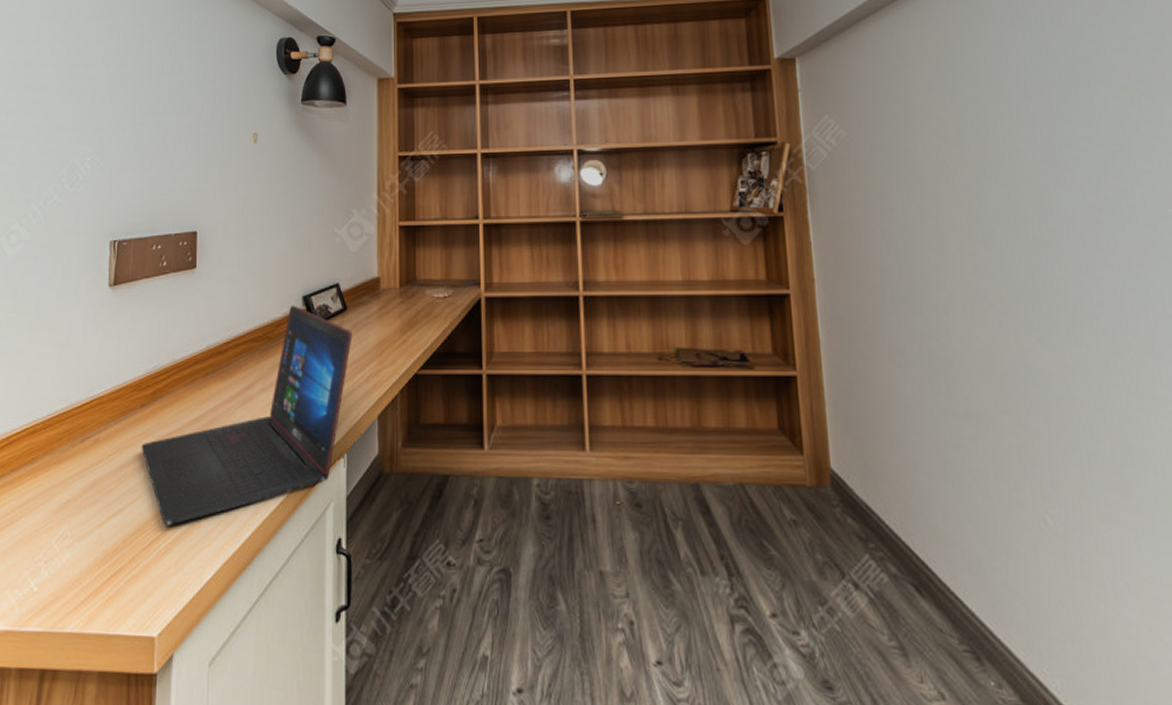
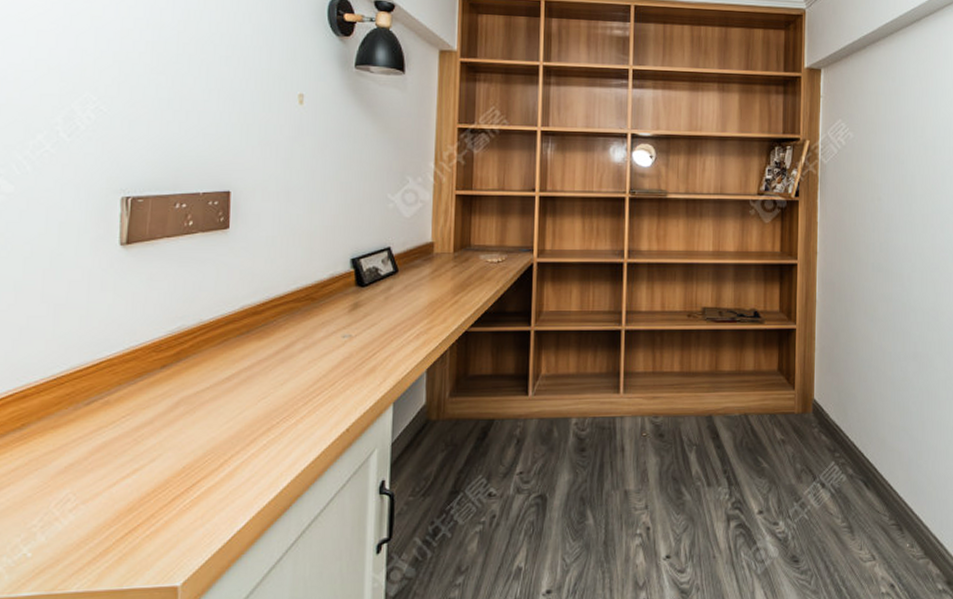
laptop: present [141,305,353,526] -> none [161,267,403,482]

